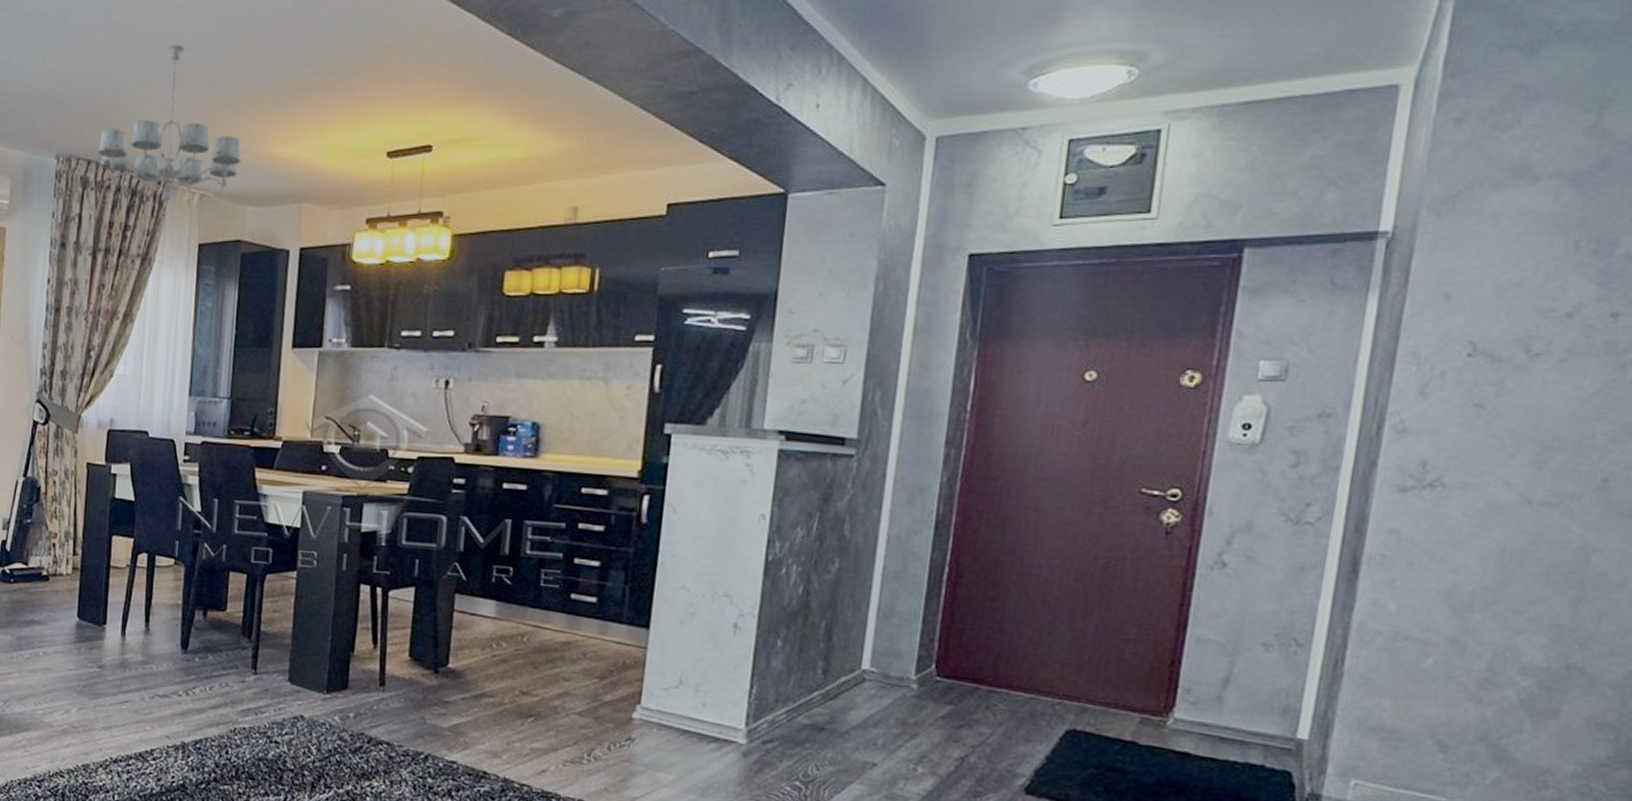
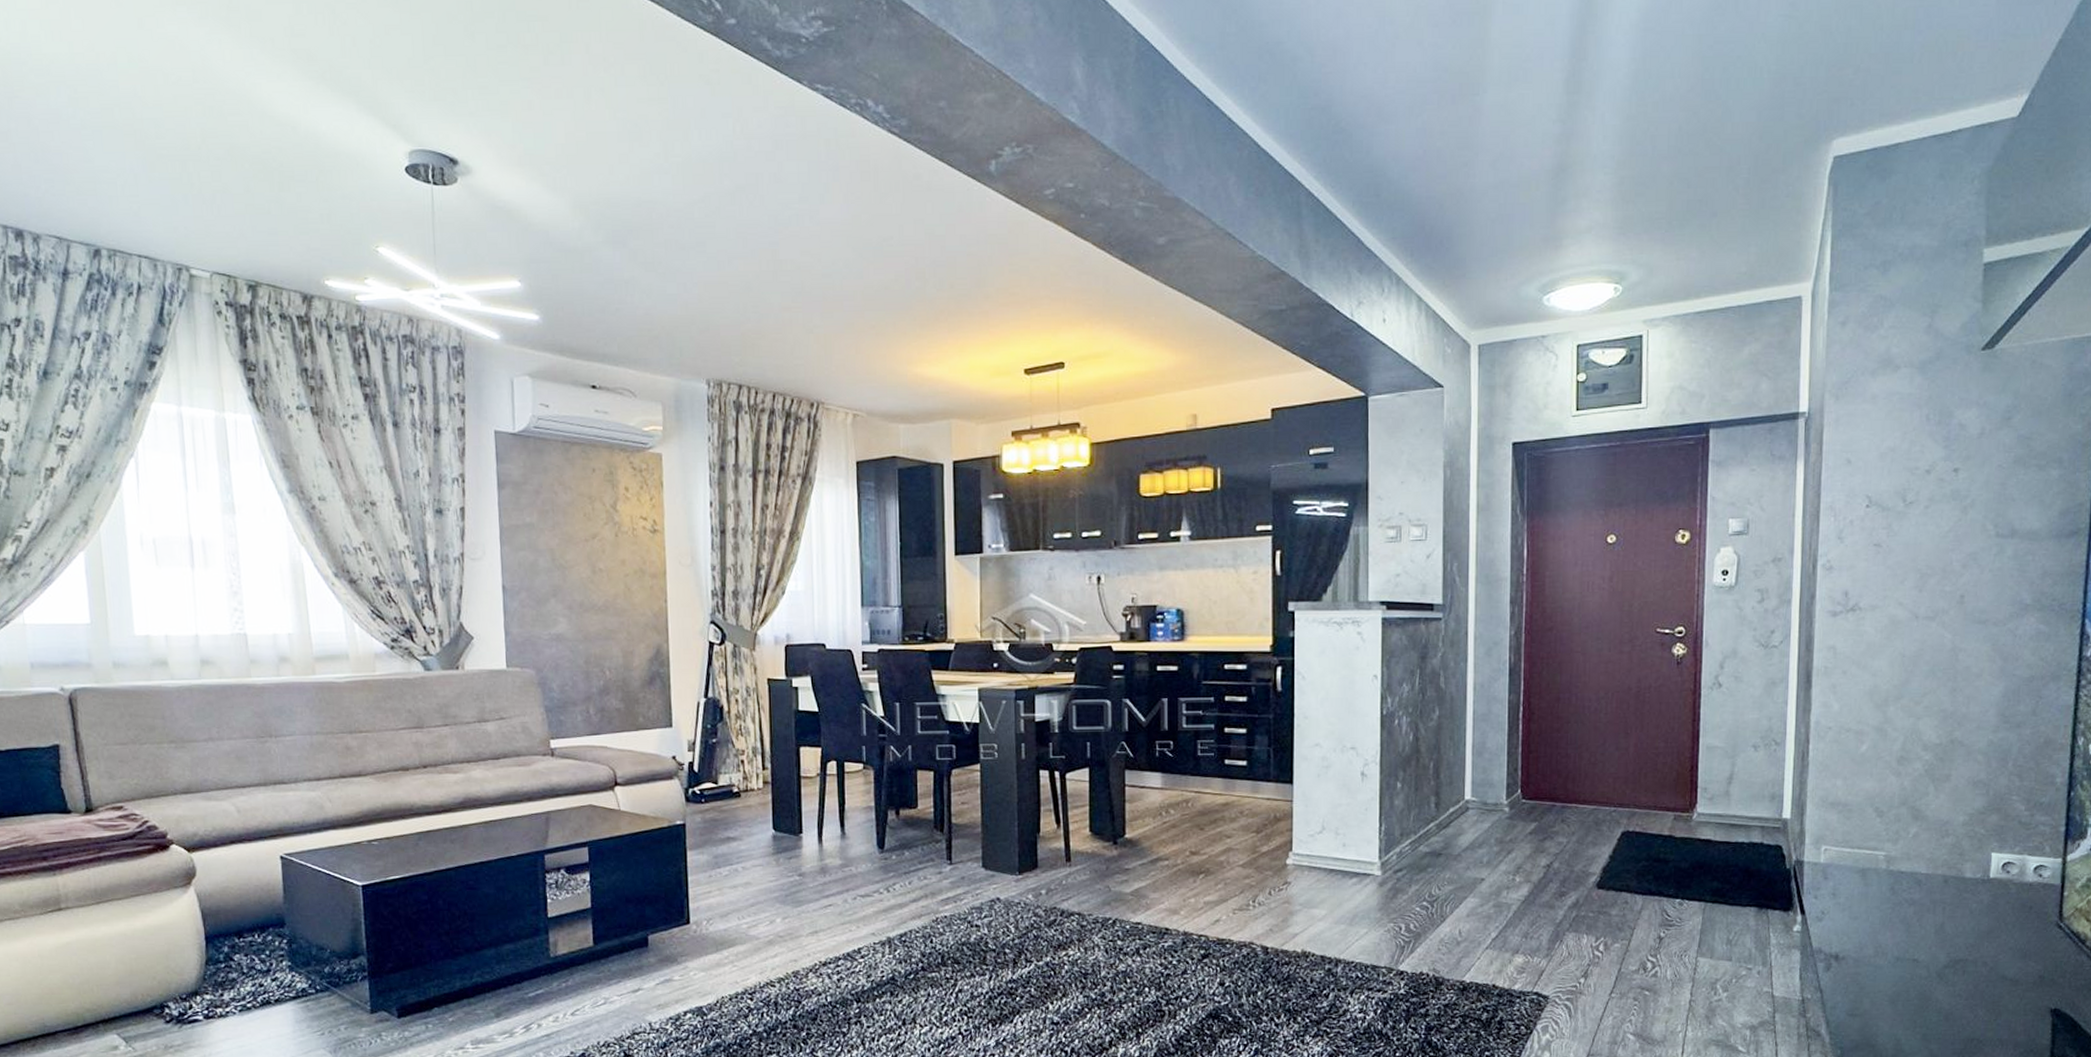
chandelier: present [97,44,242,205] -> none [748,271,890,425]

